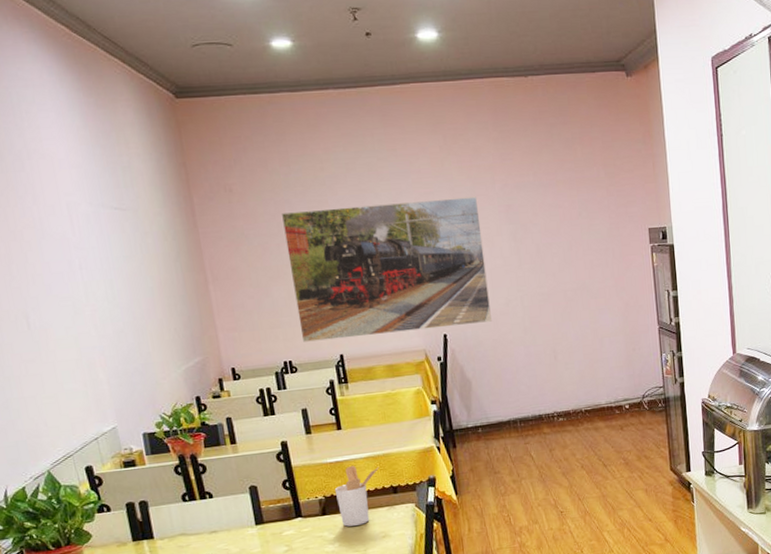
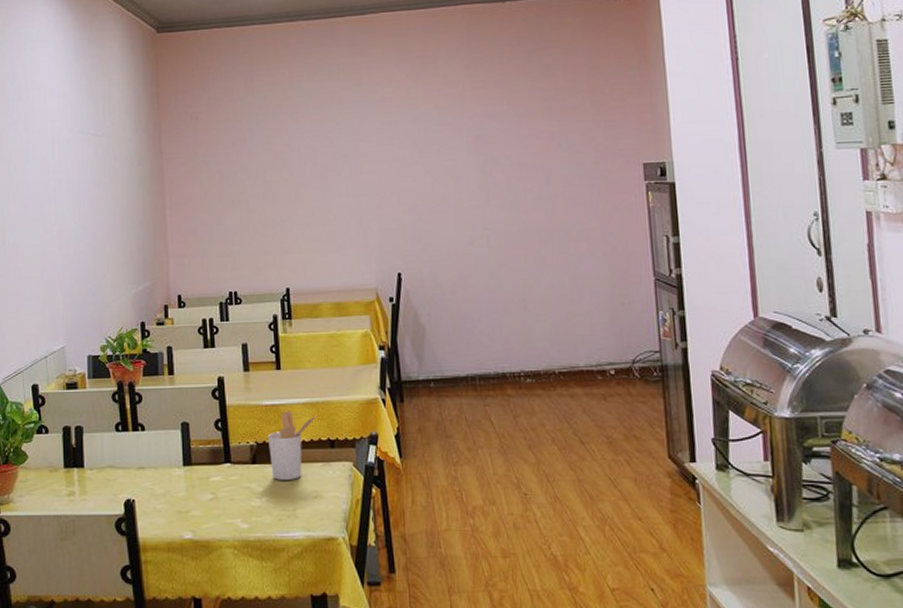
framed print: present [280,196,493,342] -> none [241,126,454,273]

